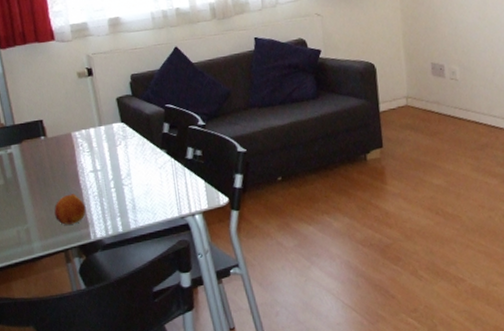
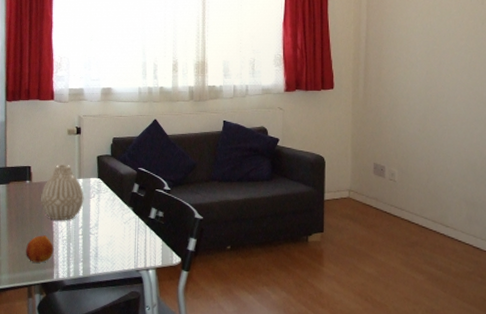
vase: none [60,111,110,176] -> present [41,164,84,221]

